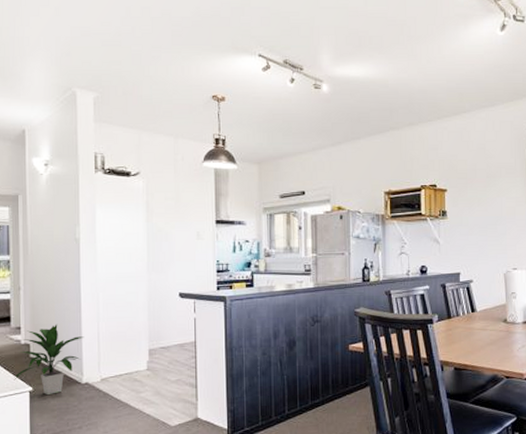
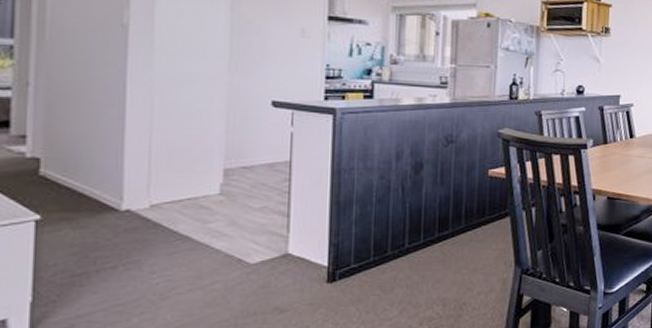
indoor plant: present [14,323,85,394] -> none [10,132,129,225]

